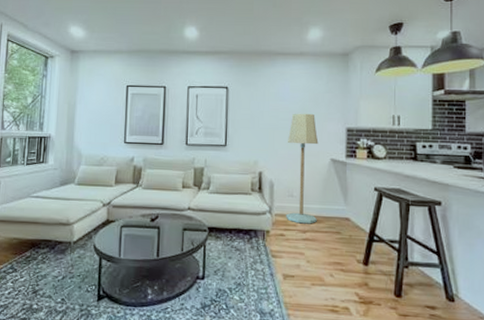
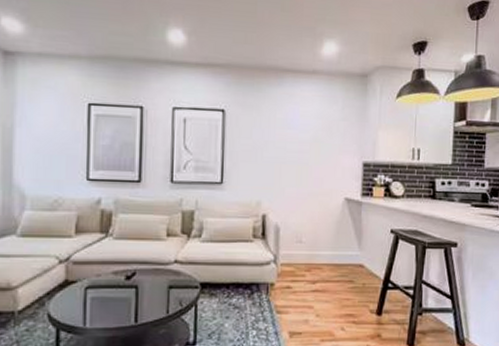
floor lamp: present [286,113,319,224] -> none [293,144,332,273]

